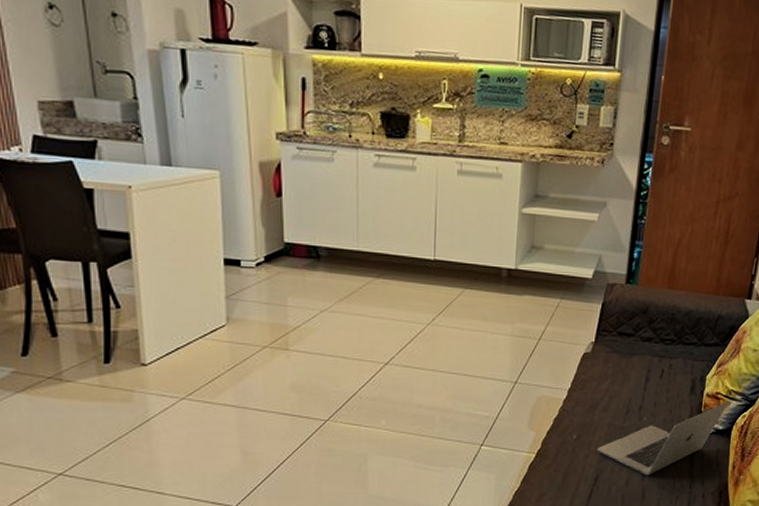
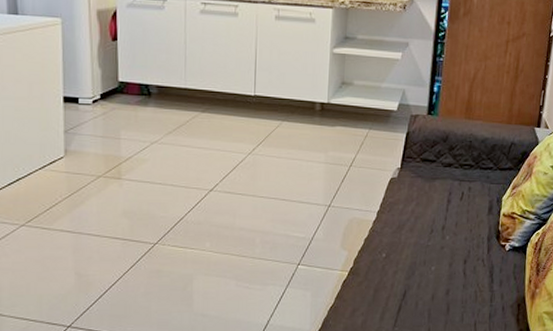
laptop: present [597,401,728,476] -> none [405,221,523,291]

